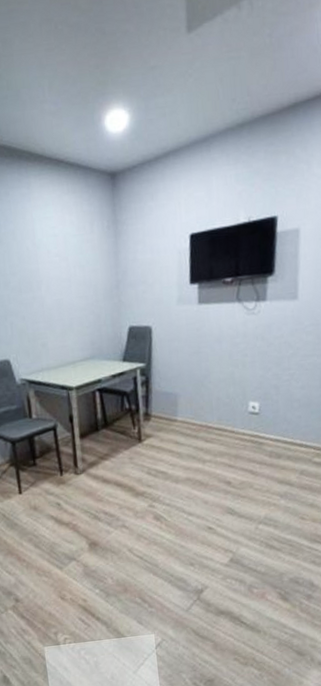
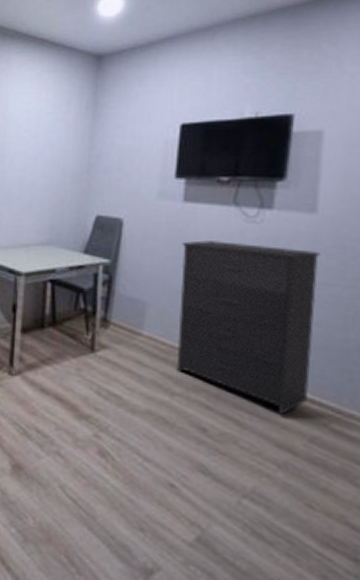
dresser: none [201,330,302,460] -> present [176,240,320,415]

